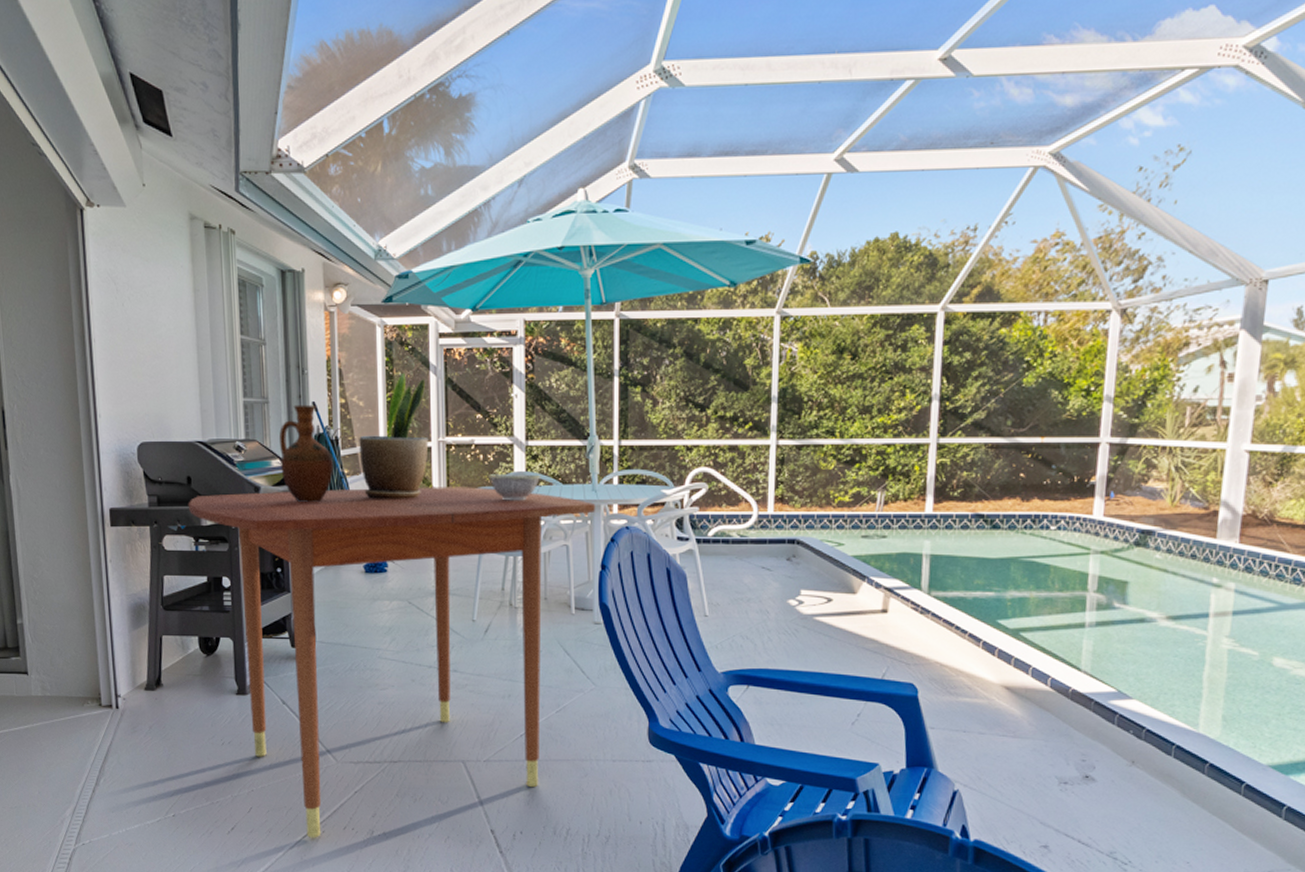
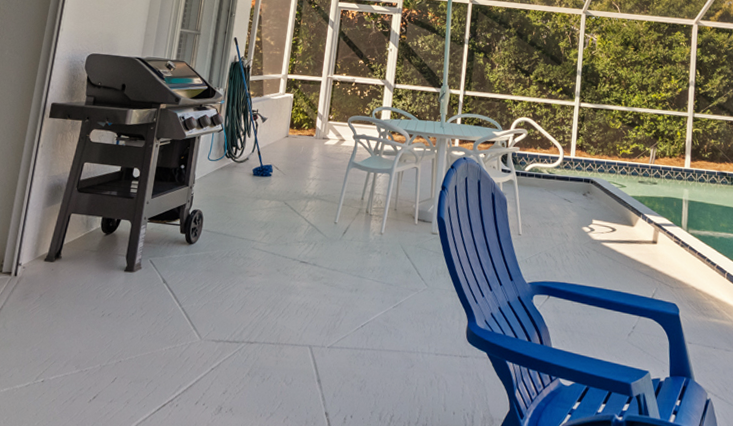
dining table: present [188,487,595,838] -> none [117,100,442,411]
pitcher: present [279,404,333,503] -> none [200,38,243,115]
potted plant: present [359,372,429,499] -> none [263,23,324,120]
bowl: present [488,473,541,501] -> none [362,106,403,130]

